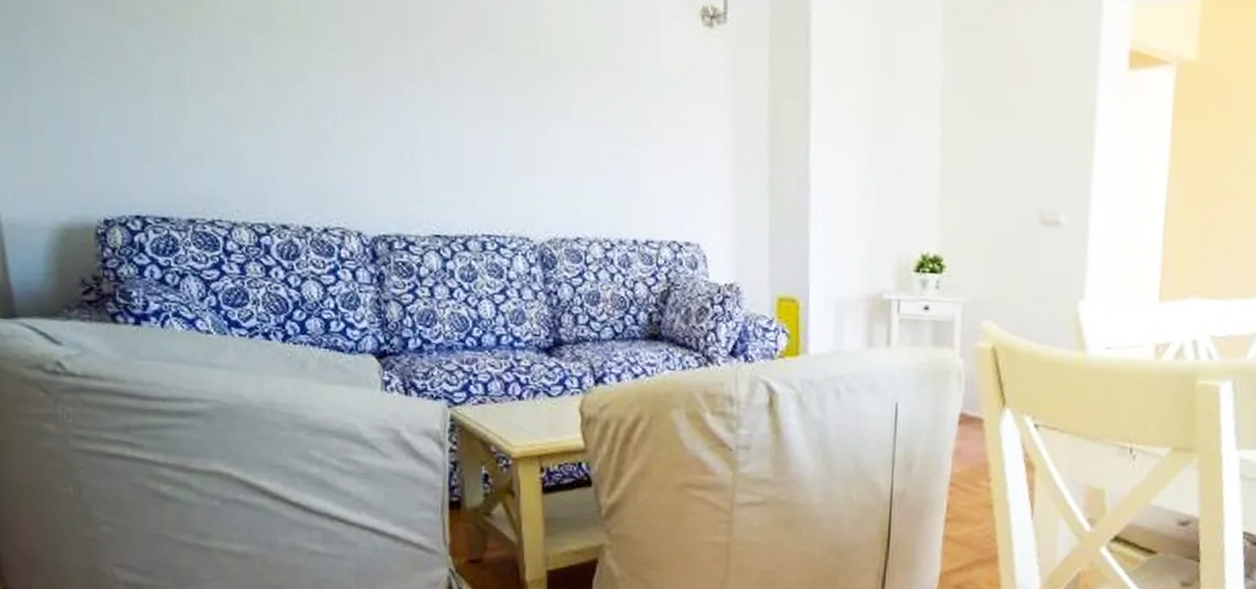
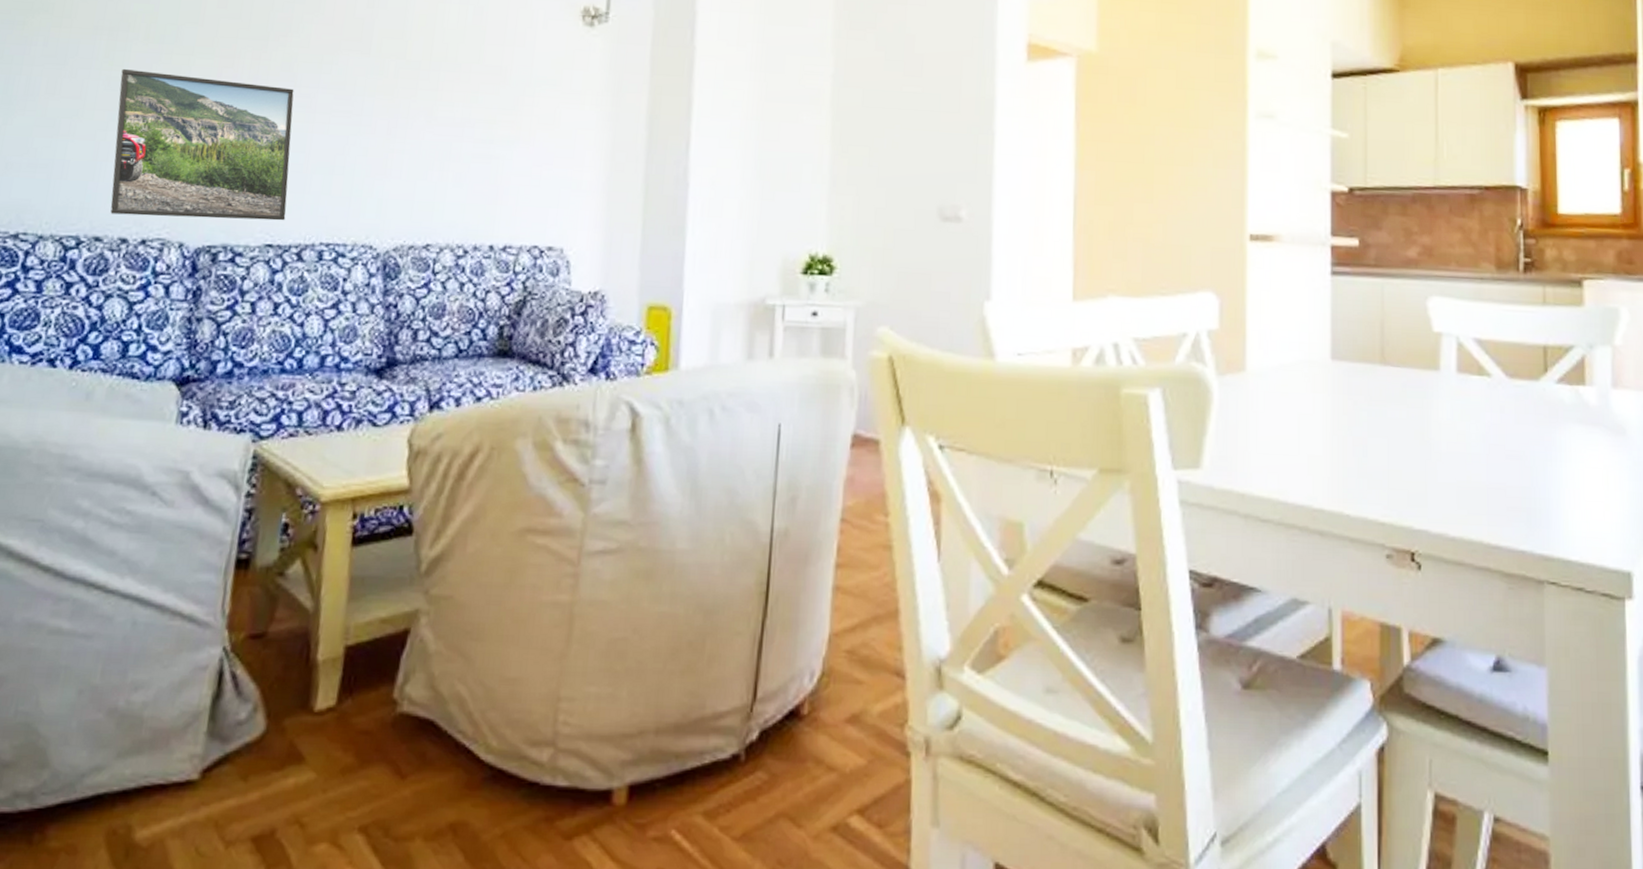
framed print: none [276,63,448,214] -> present [110,68,294,221]

